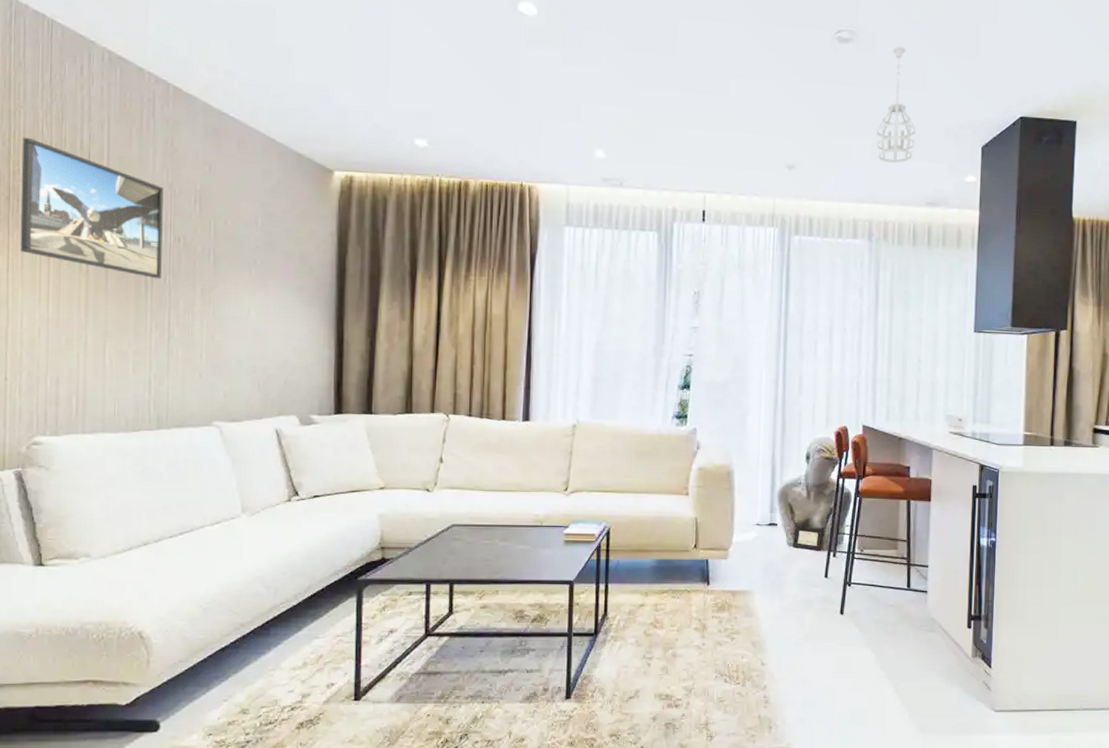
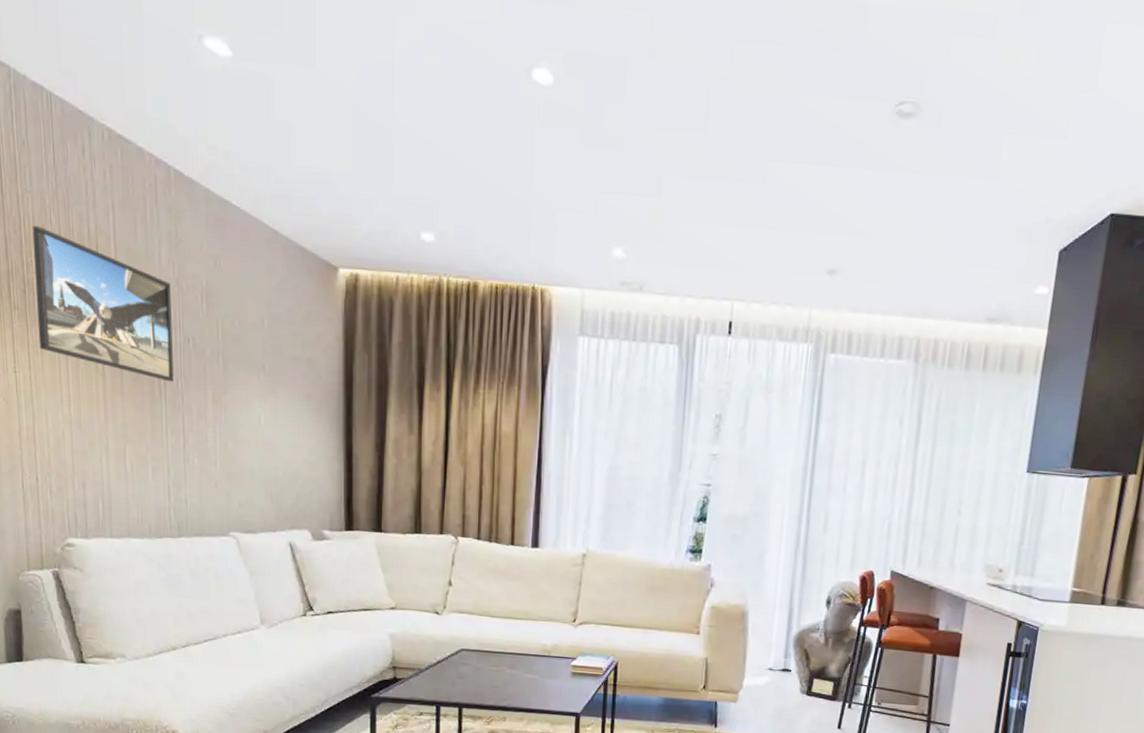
pendant light: present [876,46,916,163] -> none [933,123,982,269]

